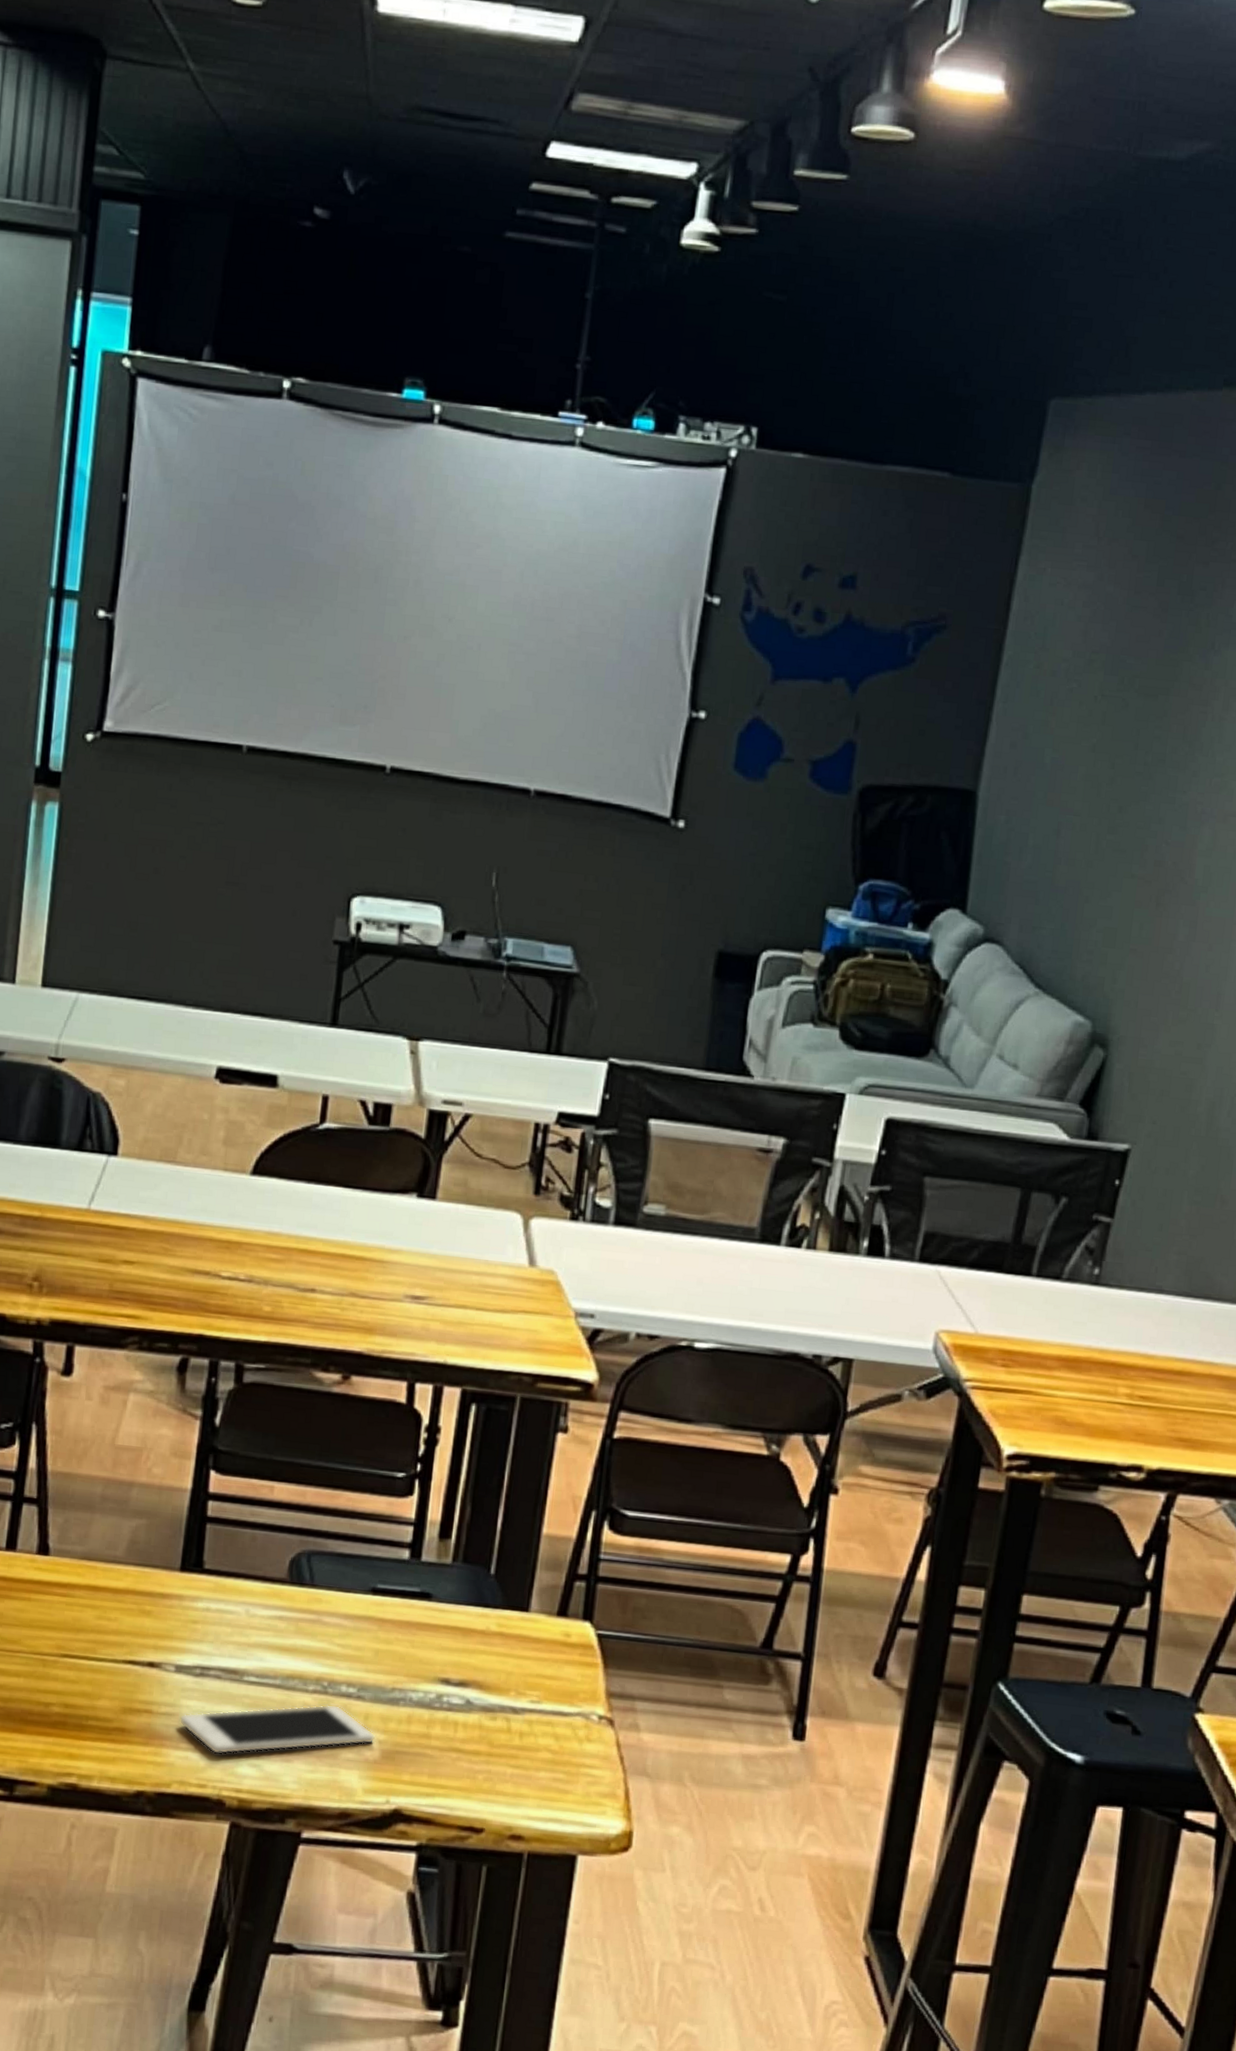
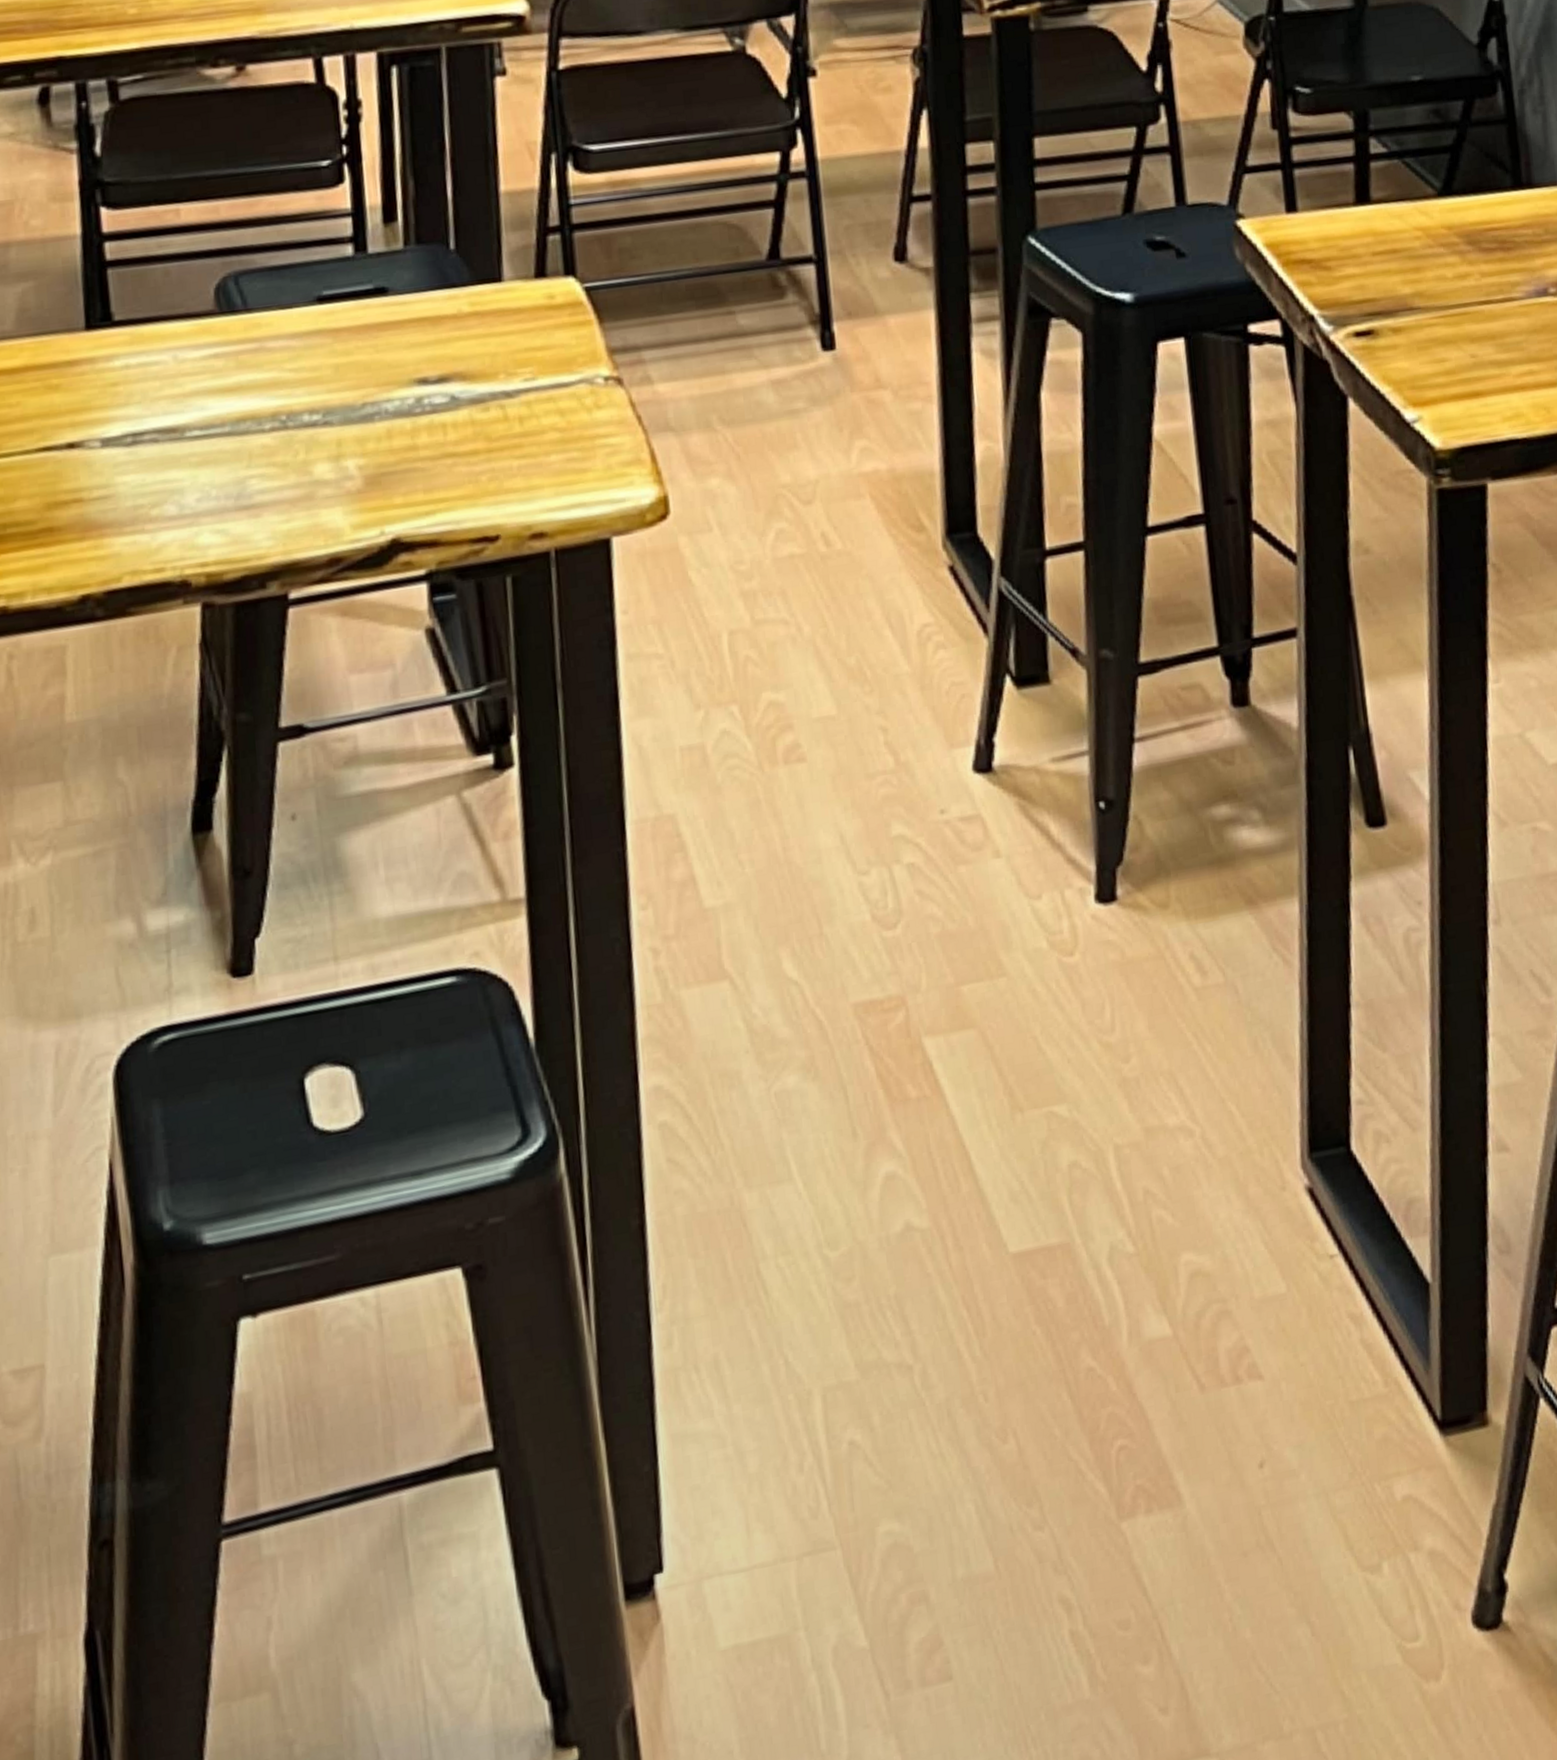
cell phone: present [179,1704,376,1755] -> none [116,437,355,530]

